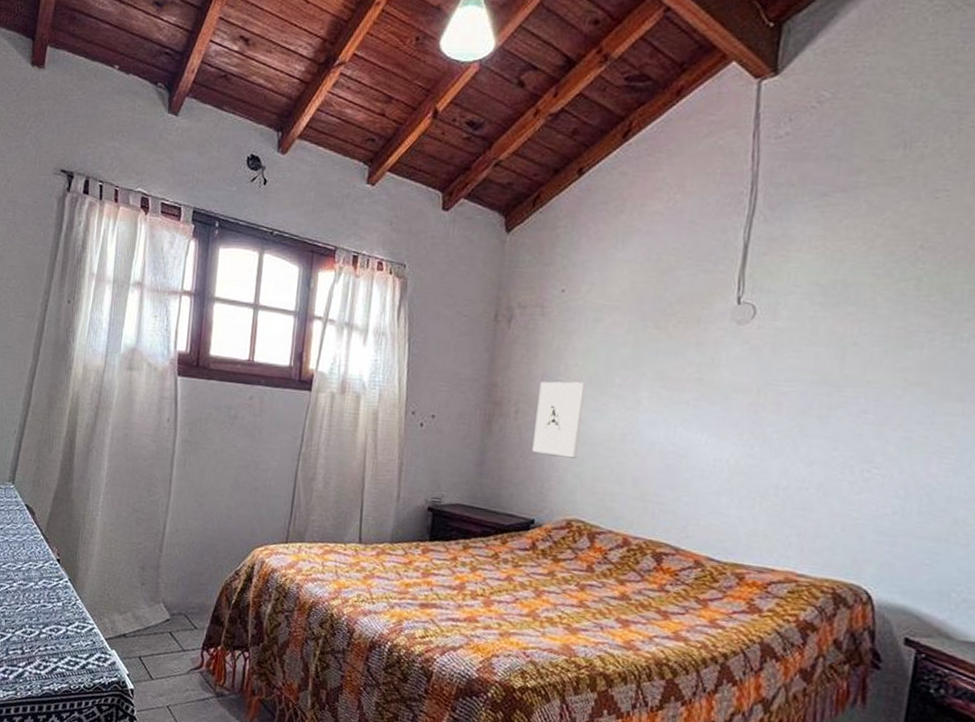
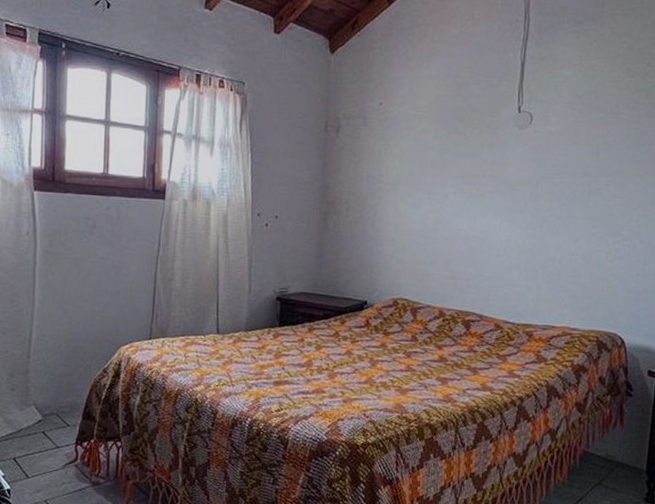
wall sculpture: present [532,381,587,459] -> none [362,181,404,247]

